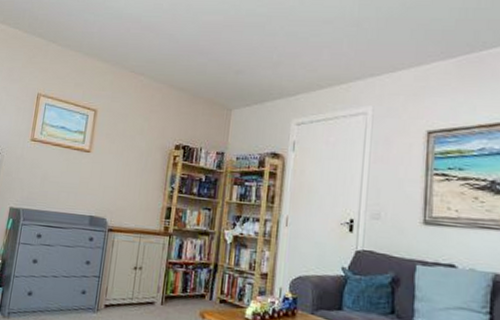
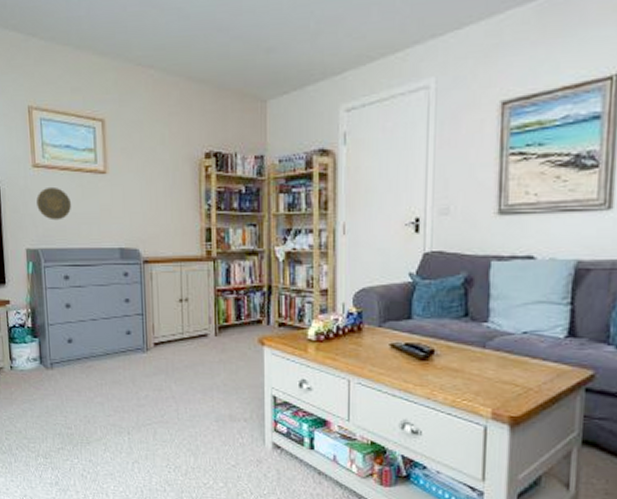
decorative plate: none [27,158,56,187] -> present [36,186,71,221]

